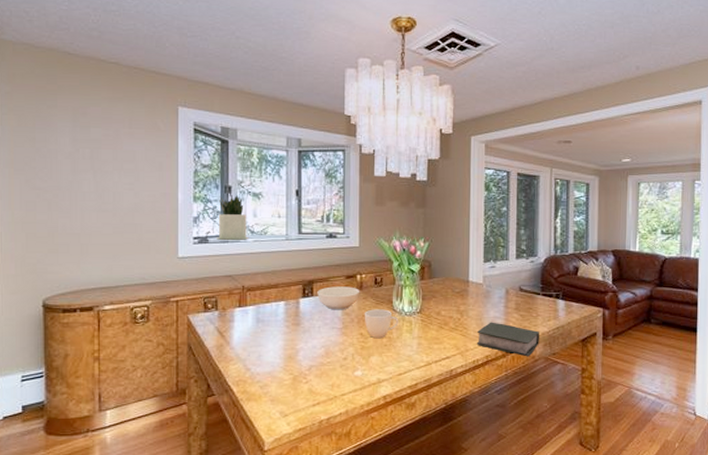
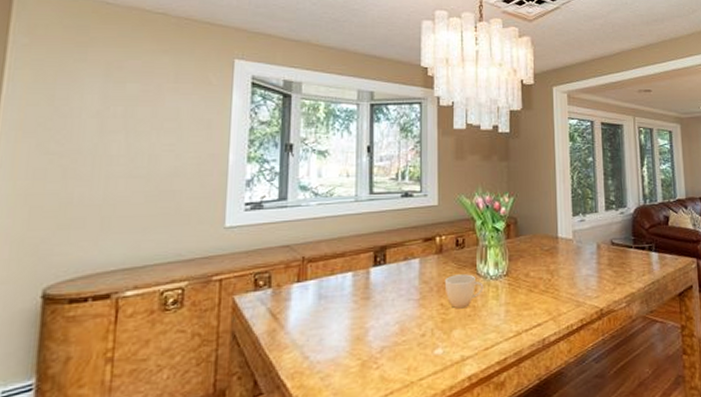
planter: present [217,195,249,241] -> none [273,154,312,206]
bowl: present [317,286,360,310] -> none [391,250,440,279]
book: present [476,322,539,357] -> none [569,280,635,318]

